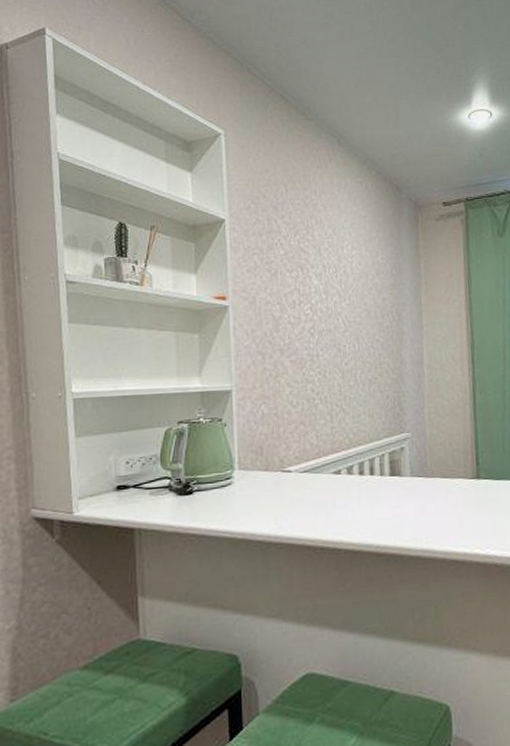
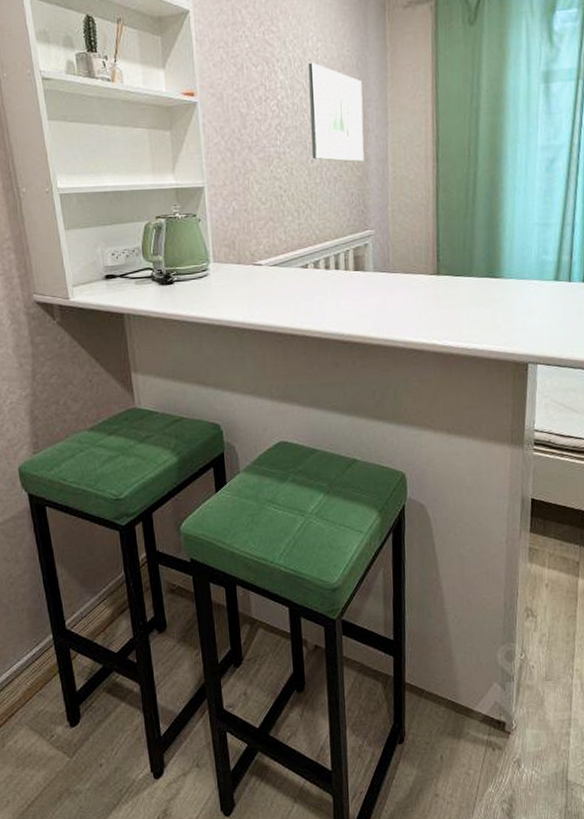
wall art: none [343,269,399,364] -> present [308,62,364,162]

